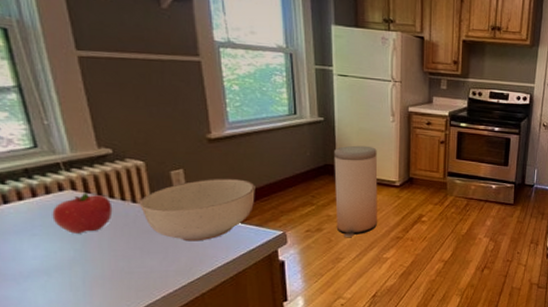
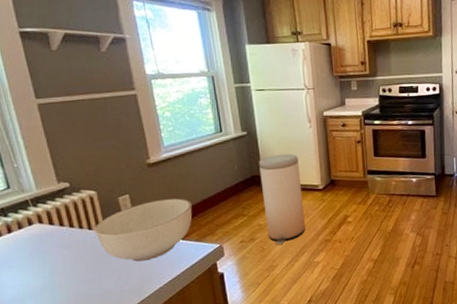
fruit: present [52,192,113,234] -> none [24,224,73,263]

